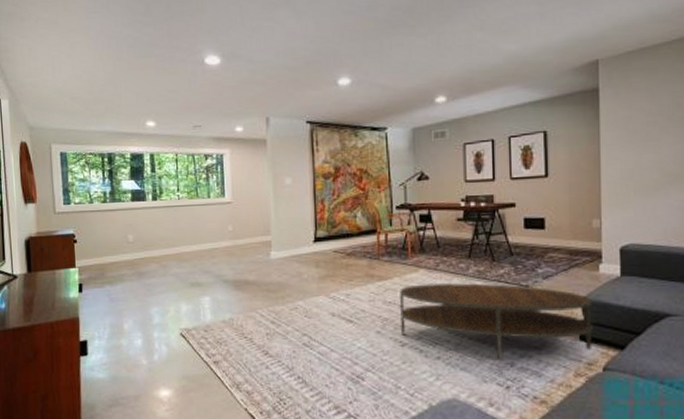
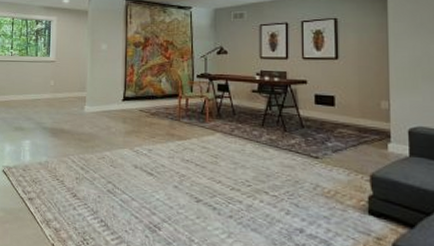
coffee table: present [399,283,593,359] -> none [196,146,382,225]

